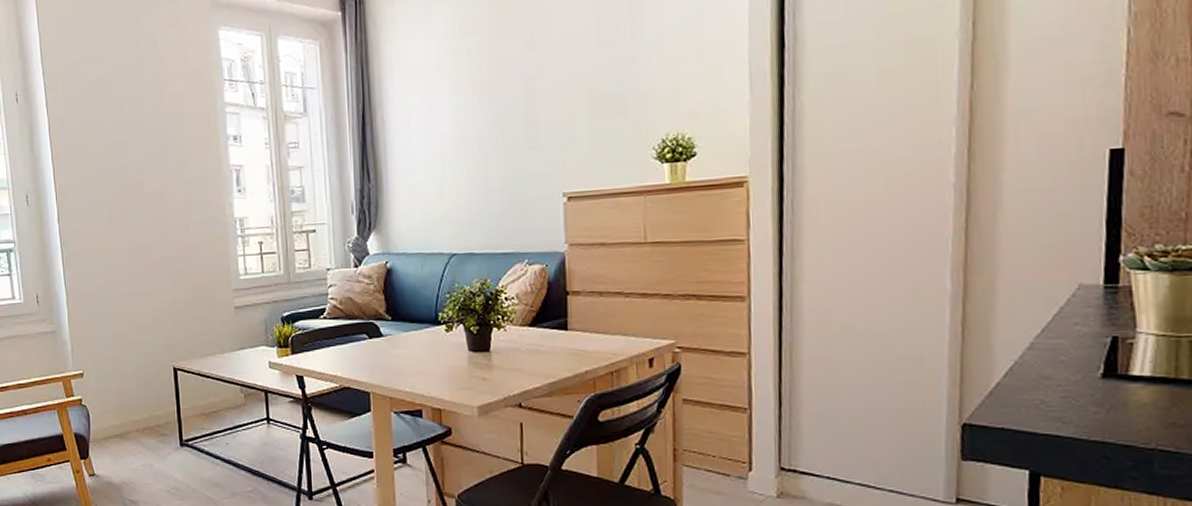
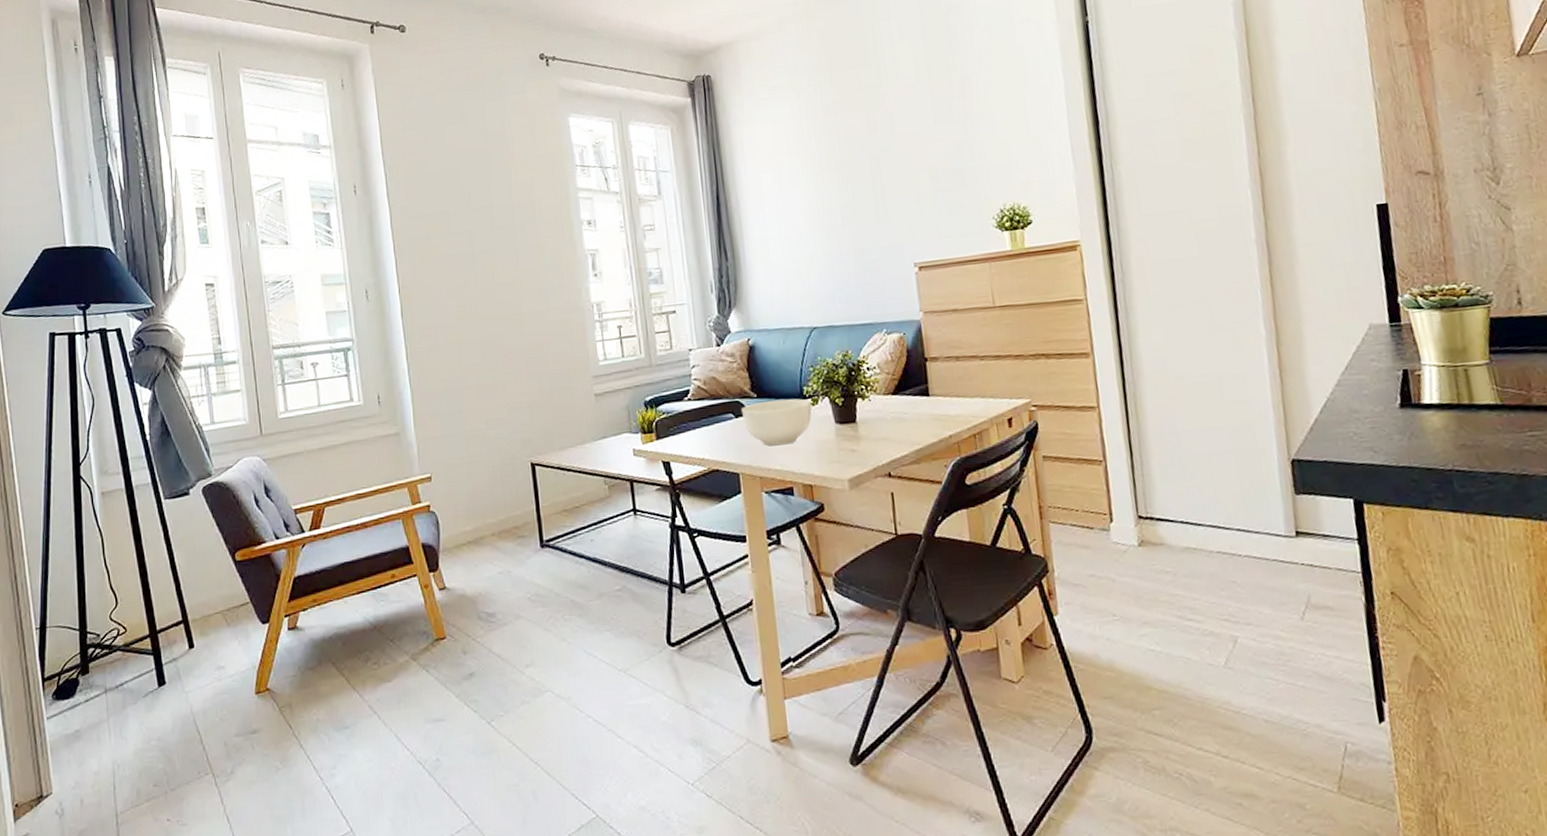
bowl: none [374,323,446,369] -> present [740,398,812,446]

